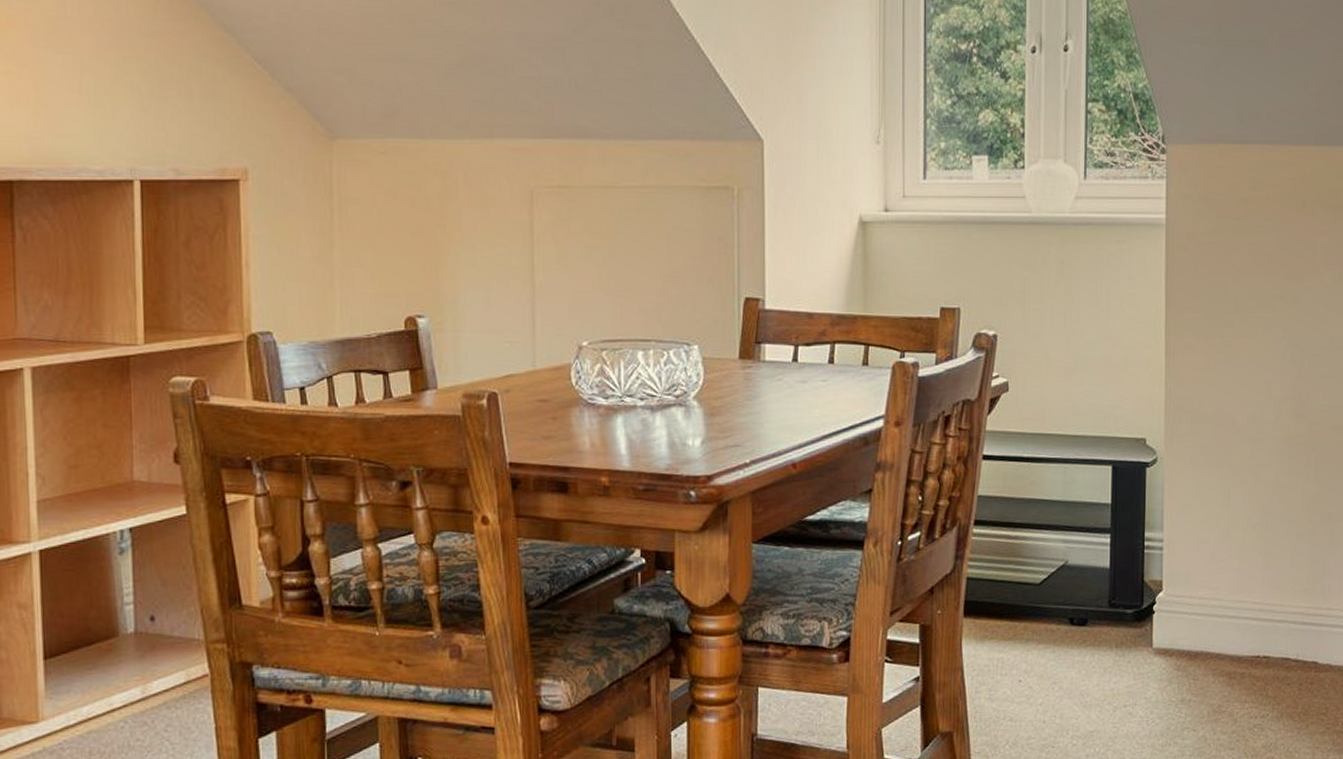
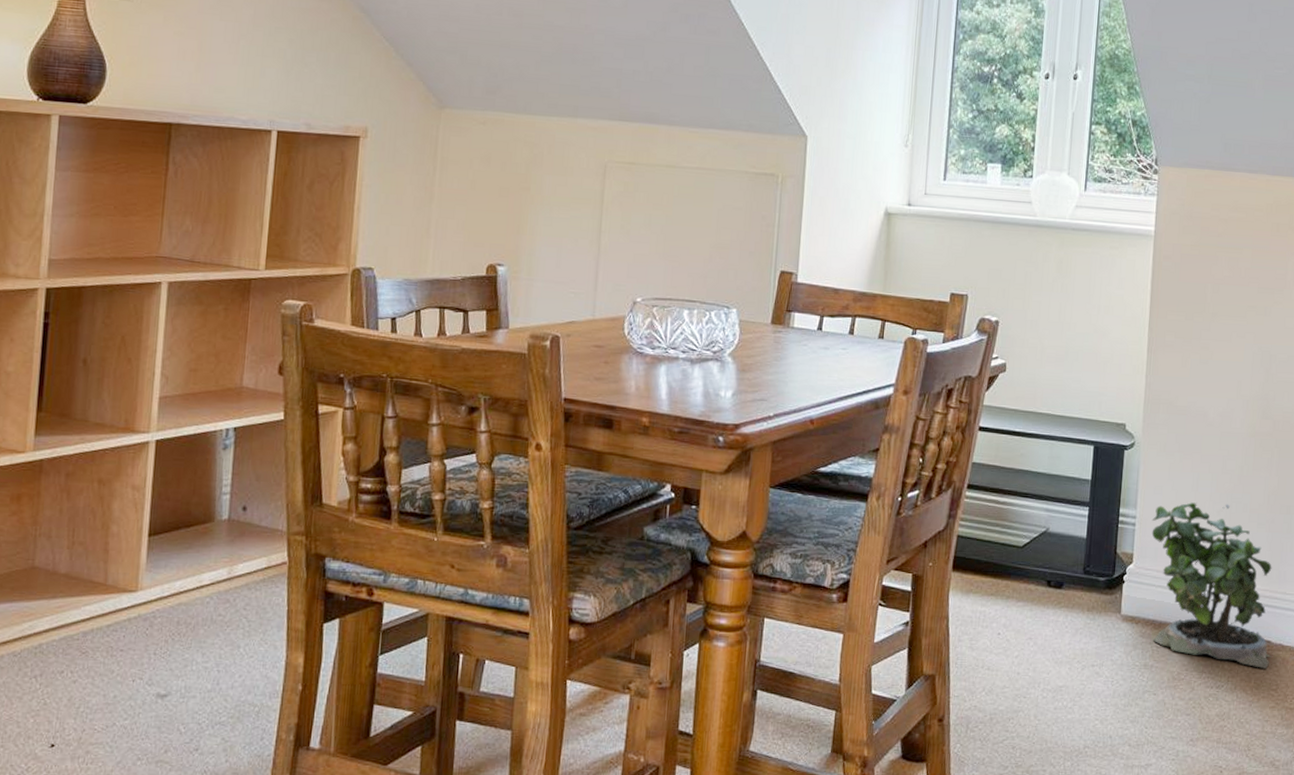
potted plant: none [1180,517,1319,692] -> present [1151,502,1272,669]

